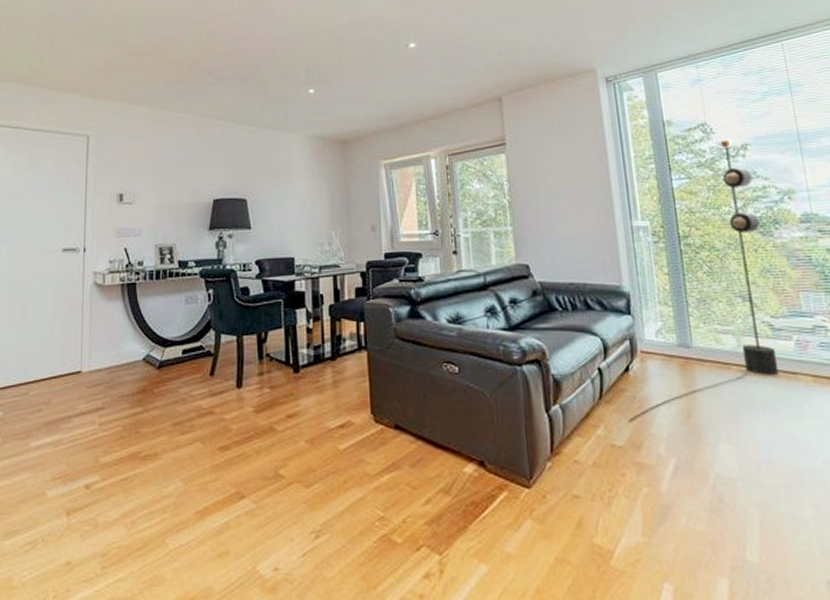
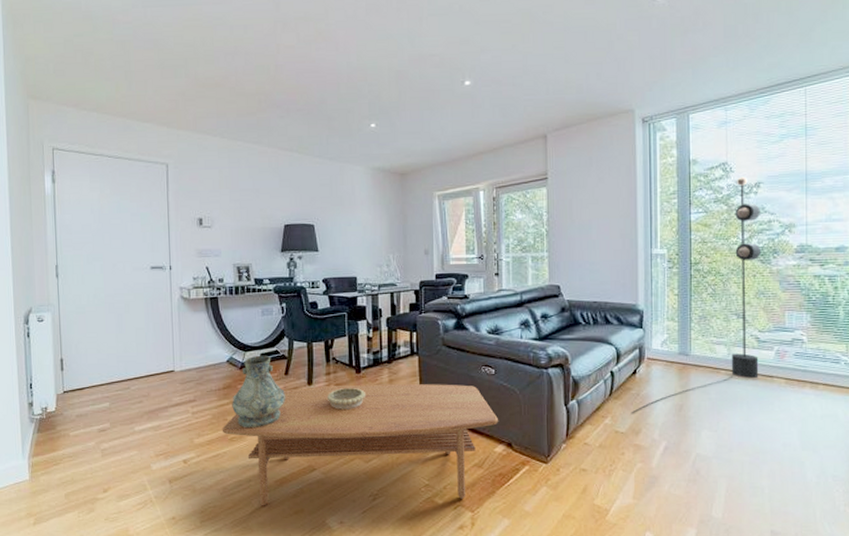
coffee table: none [133,385,466,547] -> present [222,383,498,506]
vase: none [147,351,210,444] -> present [232,355,285,429]
decorative bowl: none [260,391,305,419] -> present [327,388,365,410]

